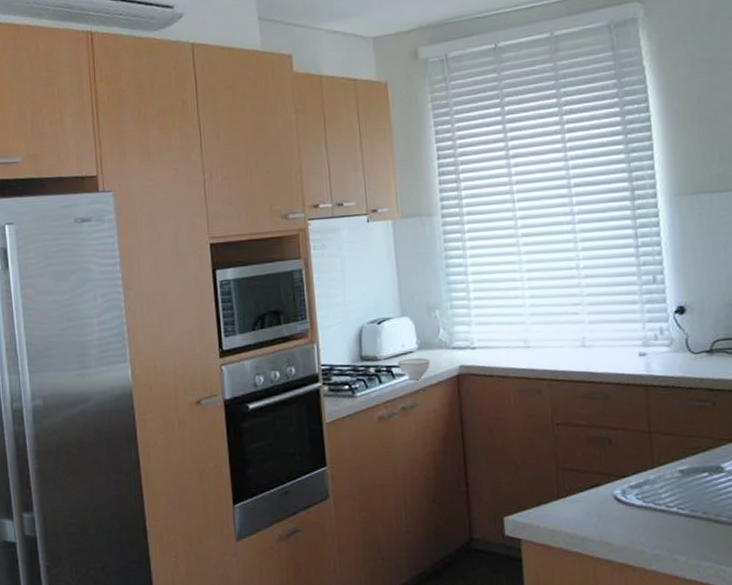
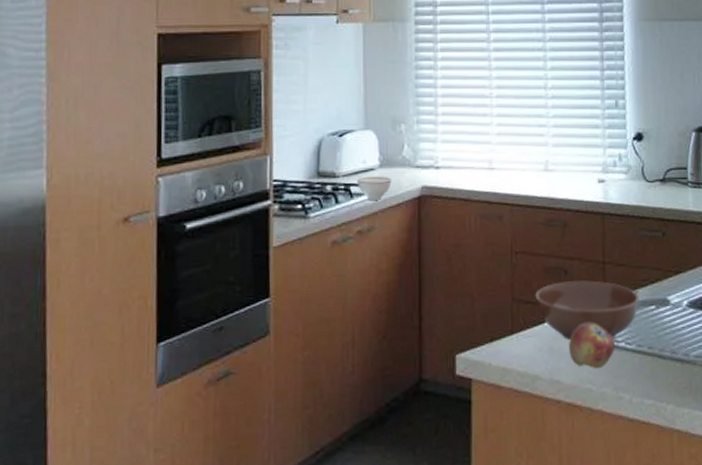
bowl: none [579,449,690,504] -> present [535,280,639,340]
fruit: none [617,489,667,531] -> present [569,323,616,368]

